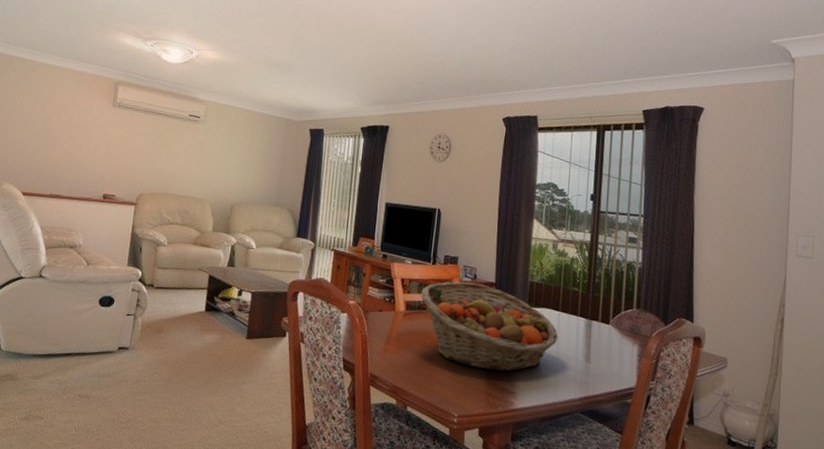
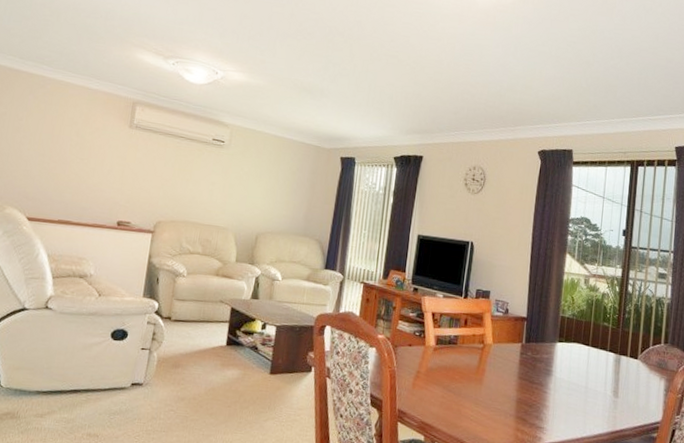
fruit basket: present [421,282,559,372] -> none [451,316,588,407]

